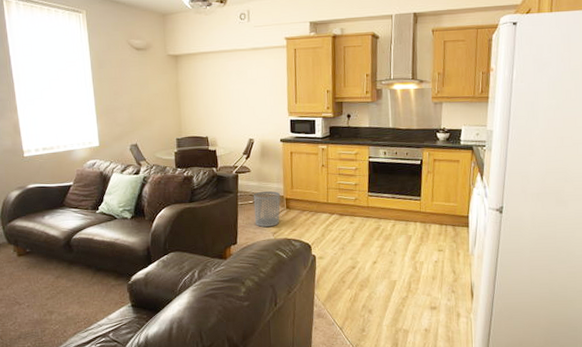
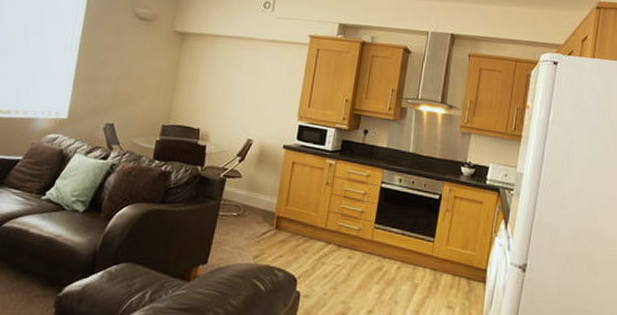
waste bin: present [253,191,280,227] -> none [235,203,271,249]

